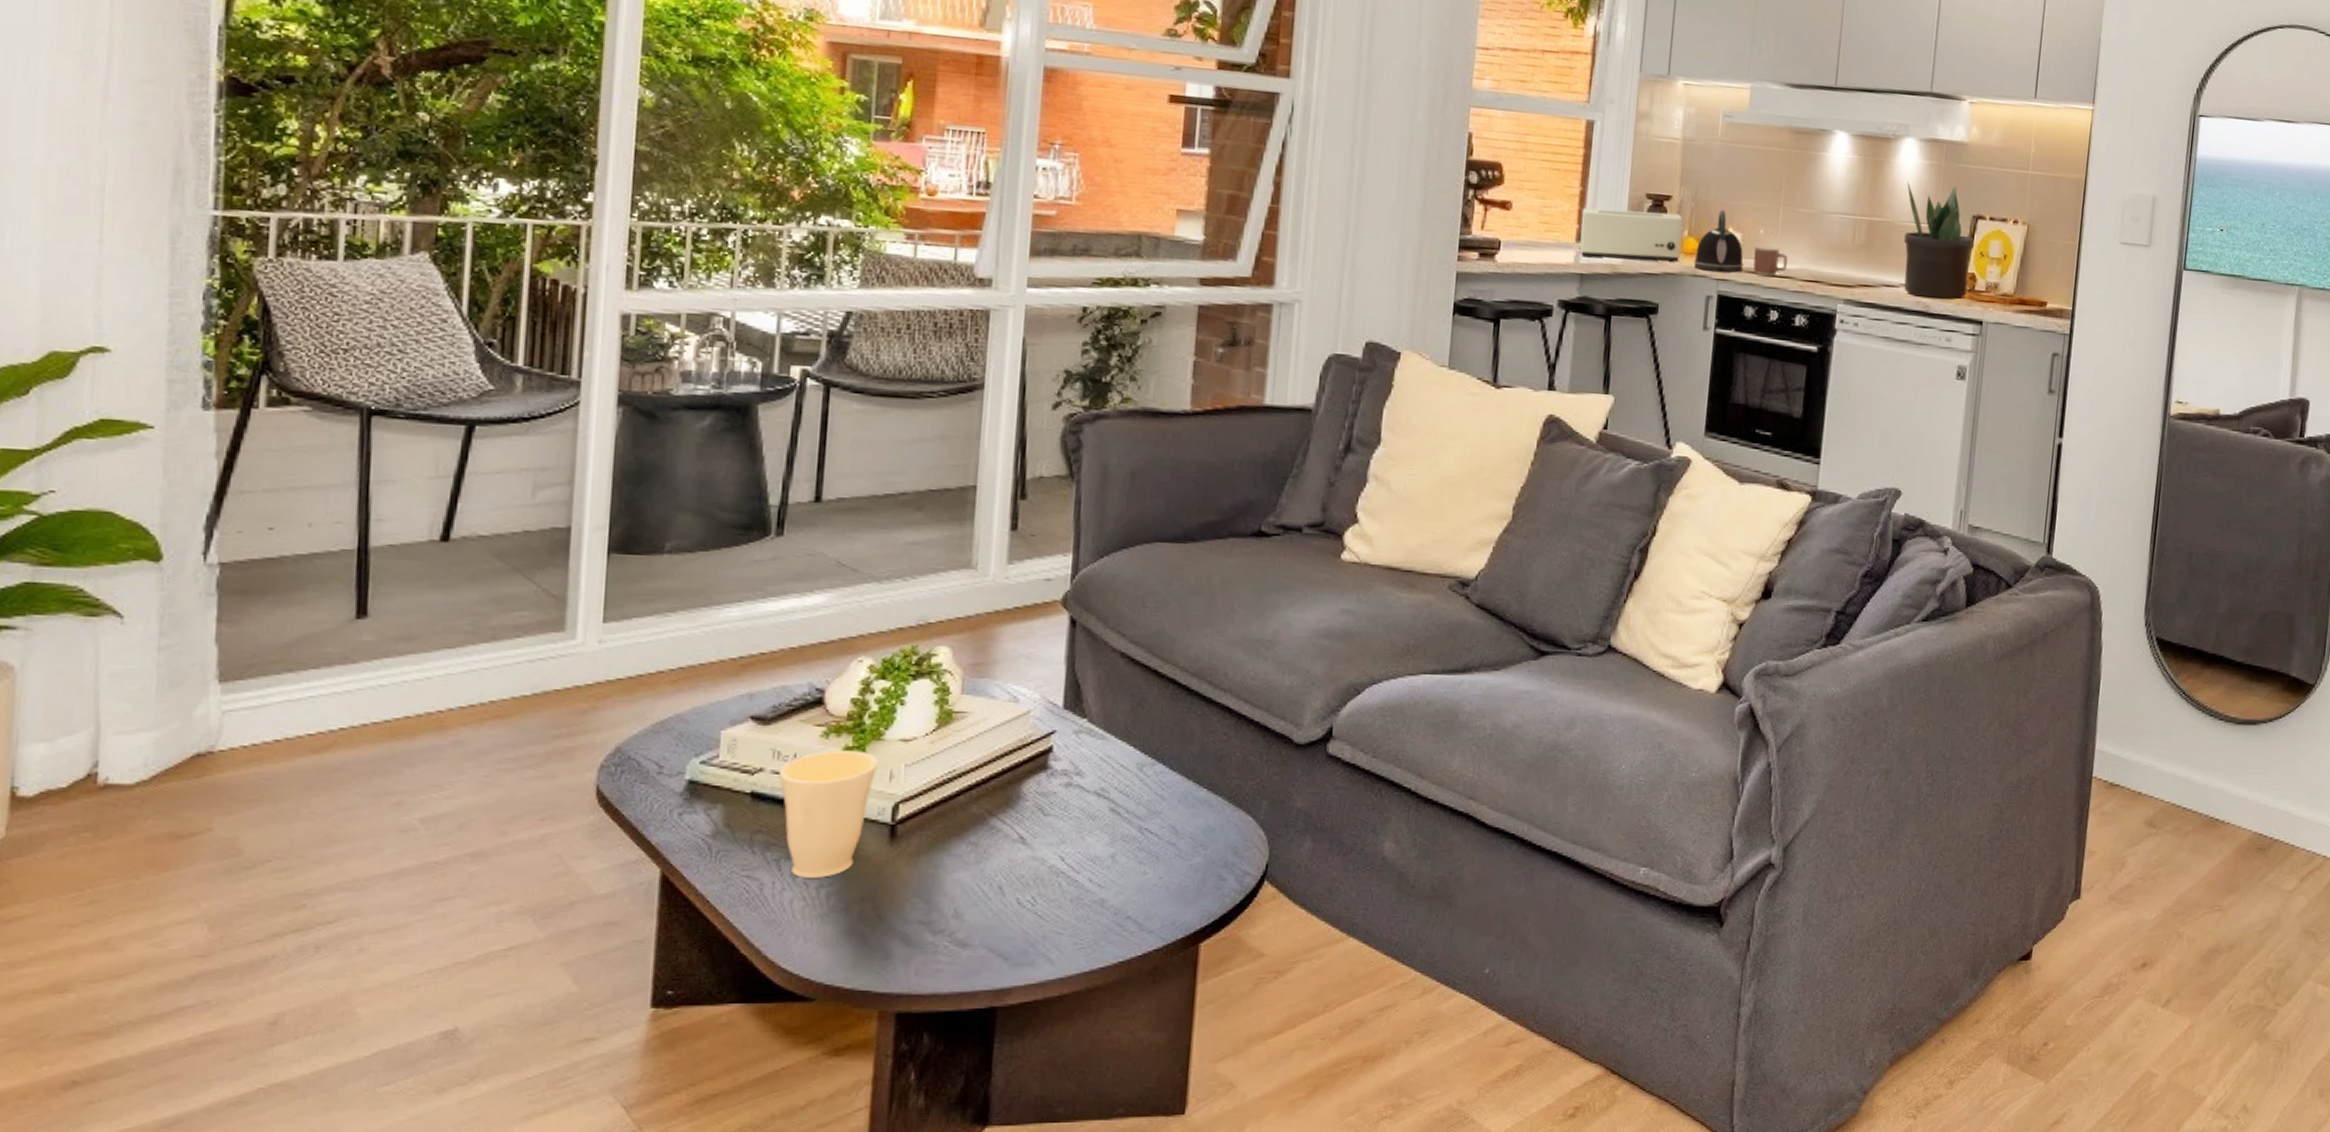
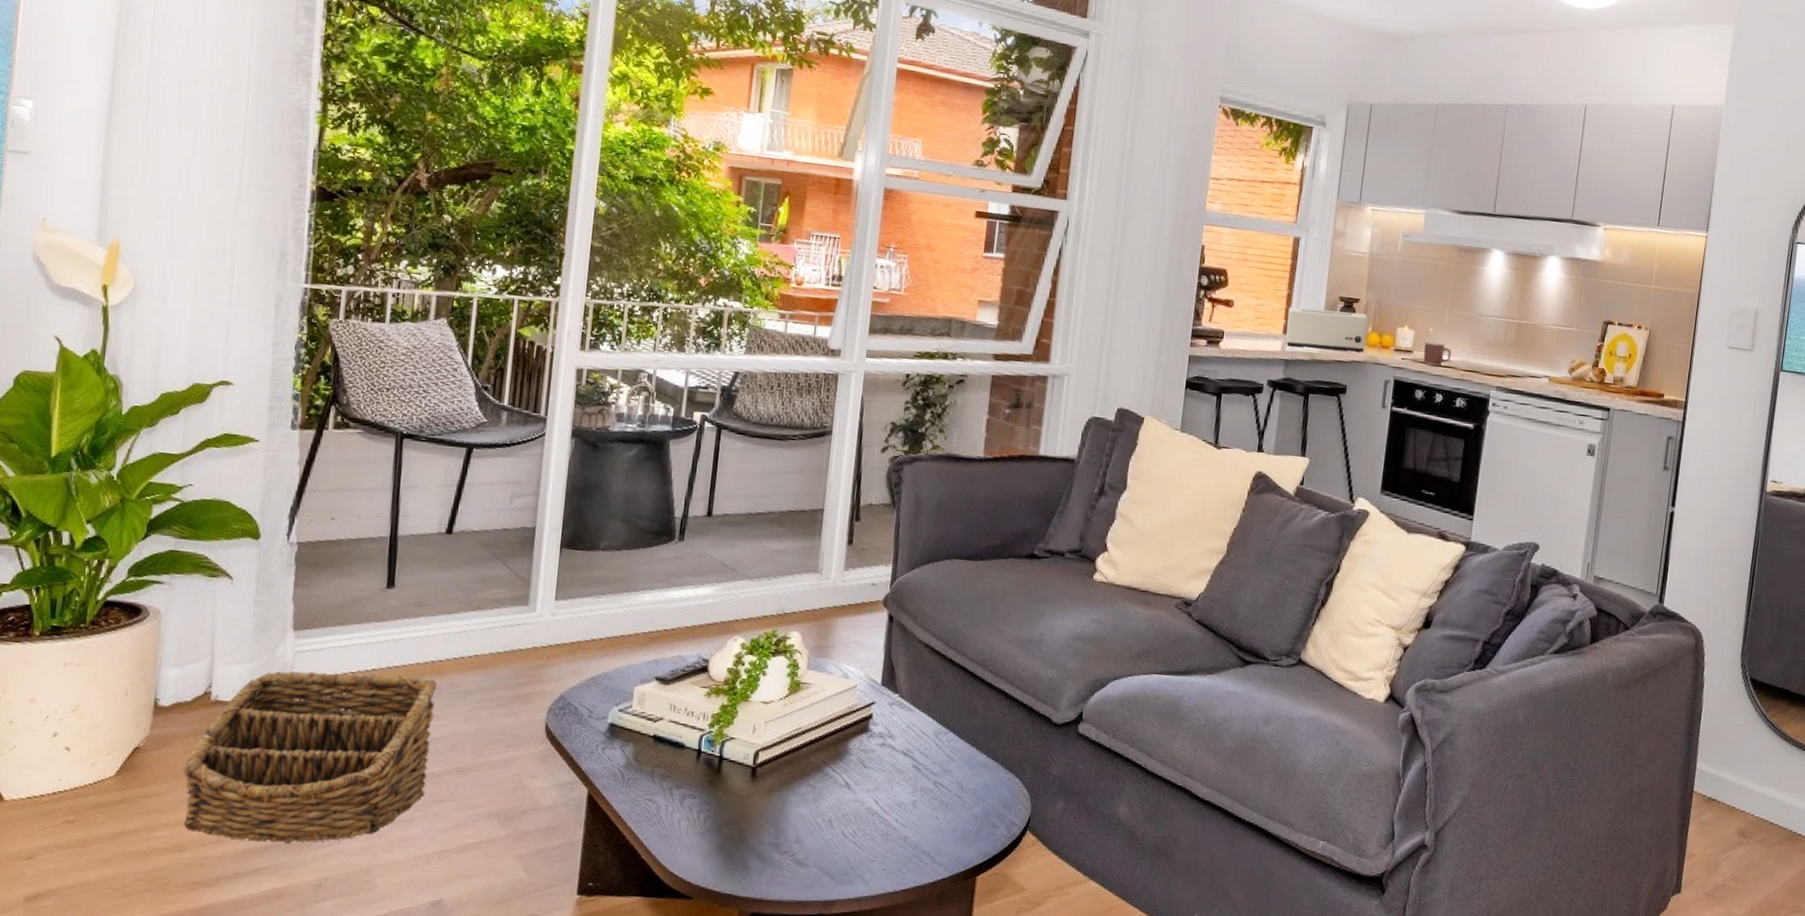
basket: none [59,734,436,972] -> present [182,671,437,843]
cup: present [779,750,879,878] -> none [674,707,746,805]
kettle: present [1693,210,1744,273] -> none [1375,312,1416,362]
planter: present [1904,181,1974,301] -> none [1545,292,1605,391]

